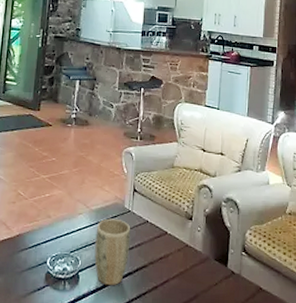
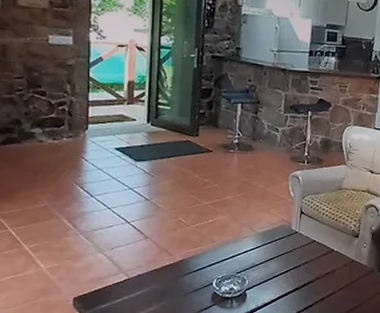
plant pot: present [94,218,131,286] -> none [261,240,298,301]

